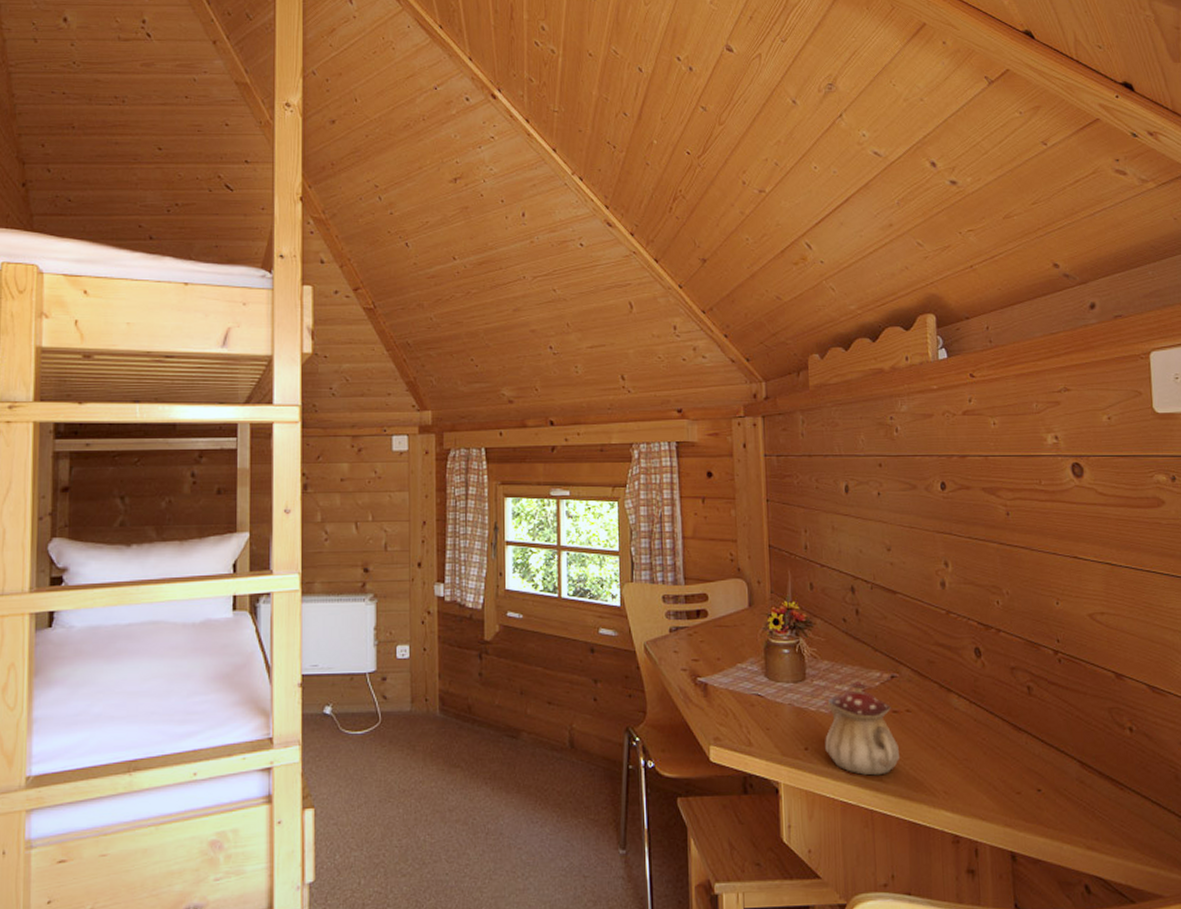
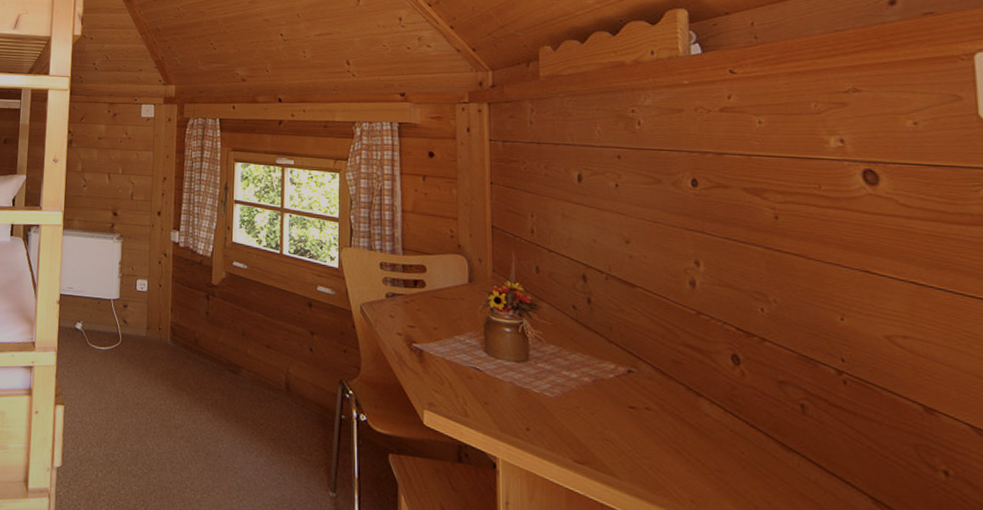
teapot: present [825,681,899,776] -> none [549,370,636,470]

